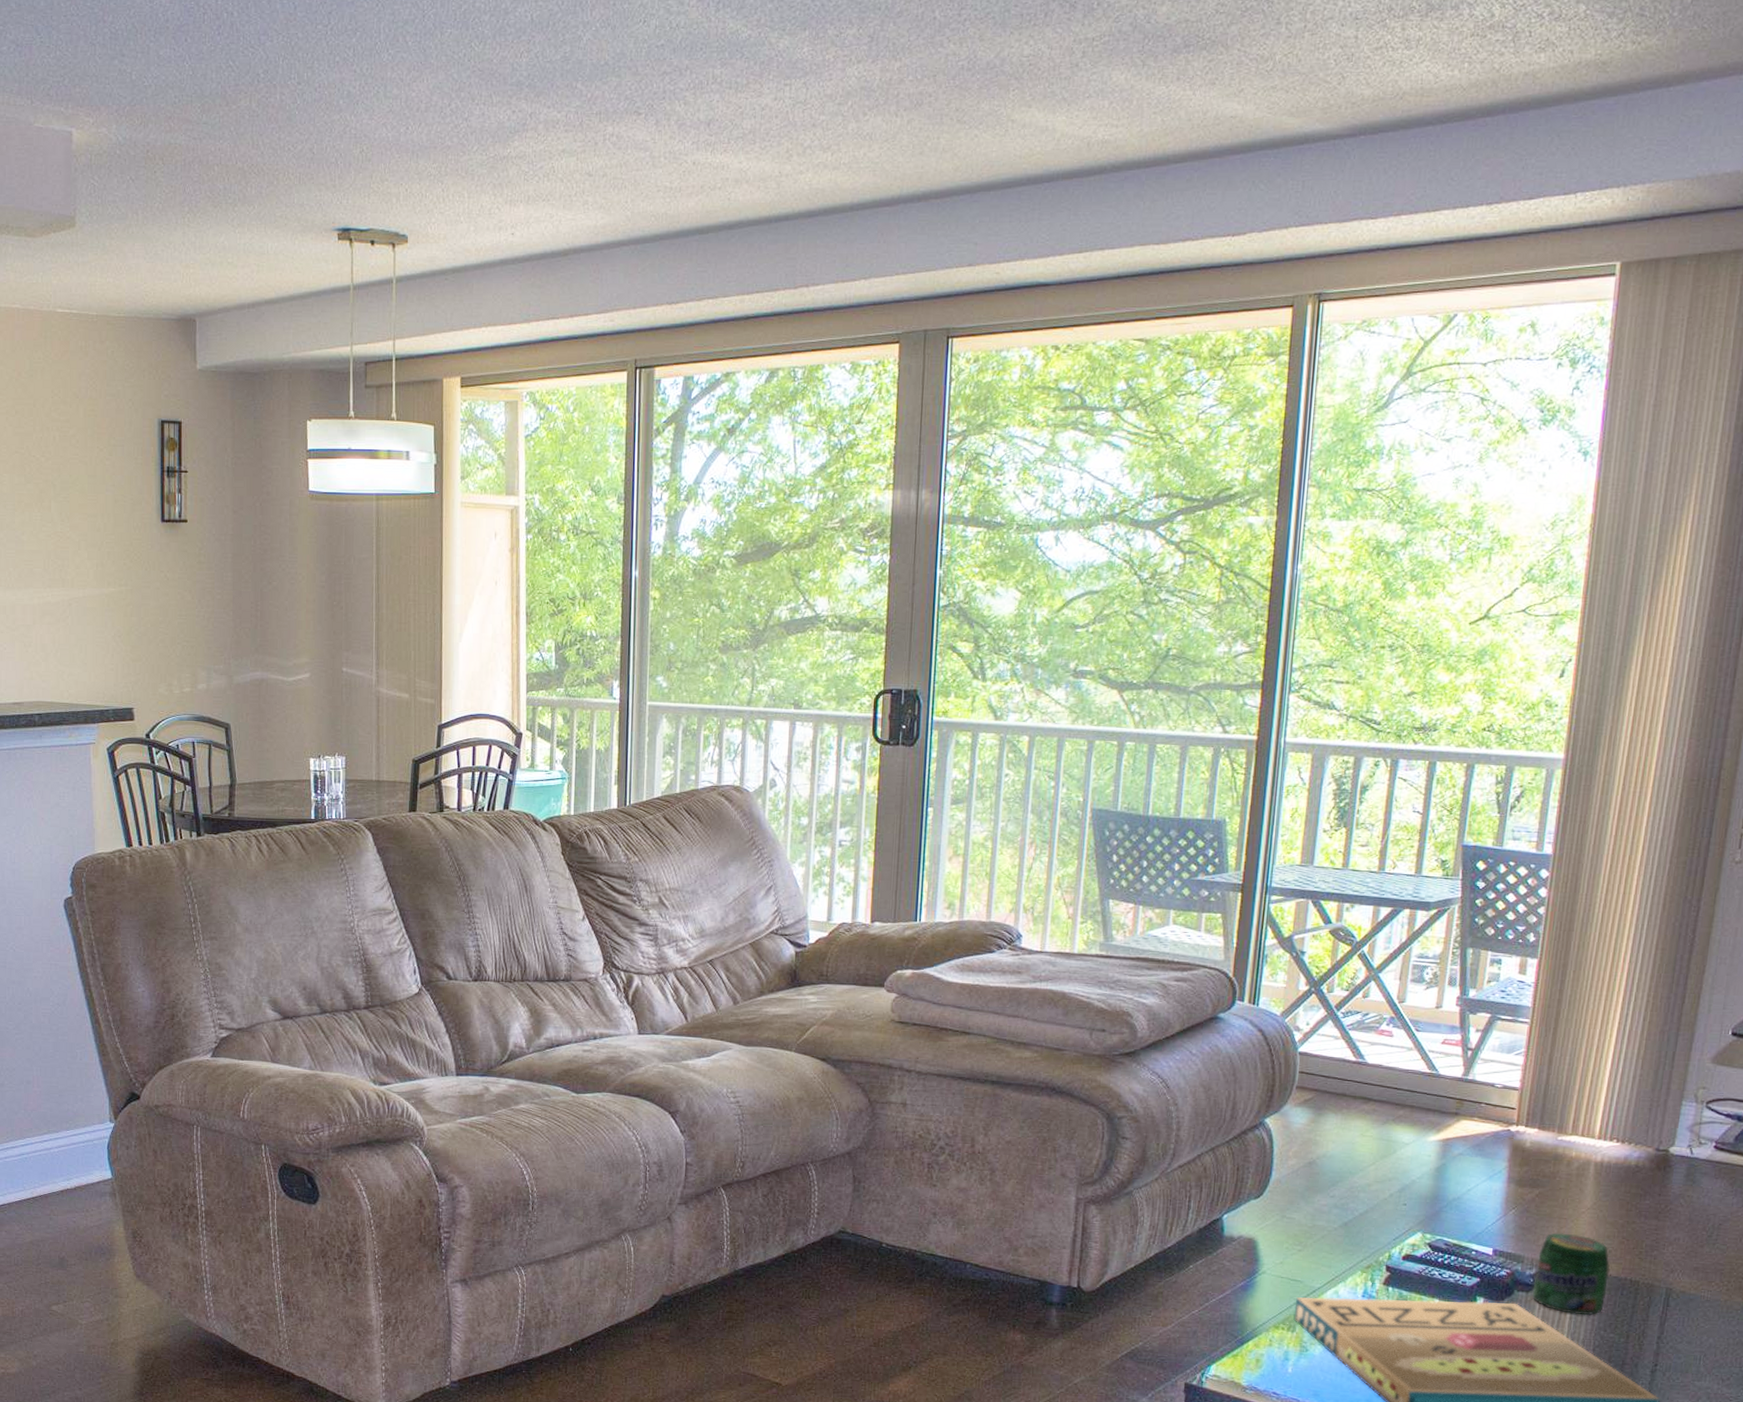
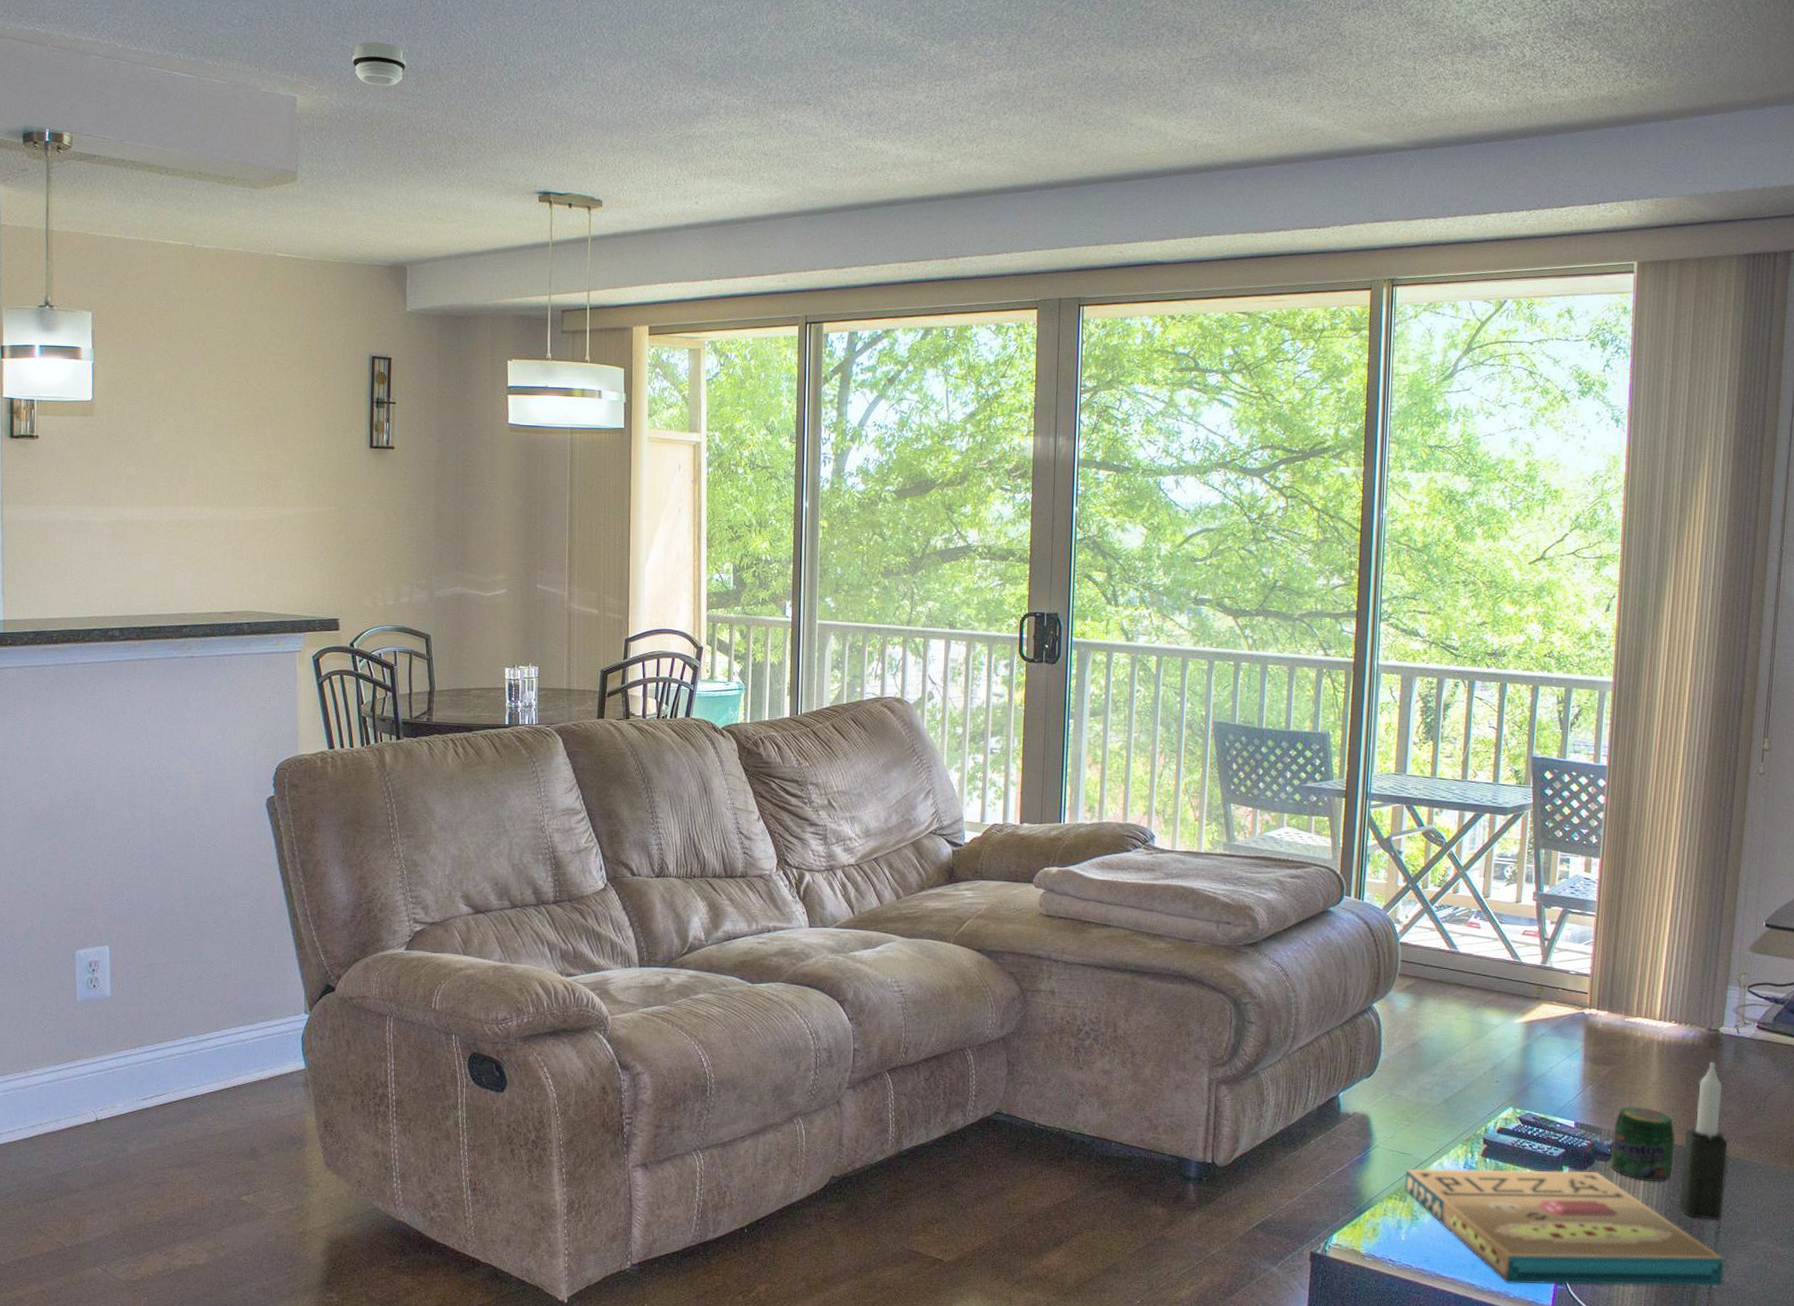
smoke detector: none [131,65,190,115] -> present [352,42,406,86]
candle: none [1609,1185,1671,1358] -> present [1678,1062,1728,1220]

